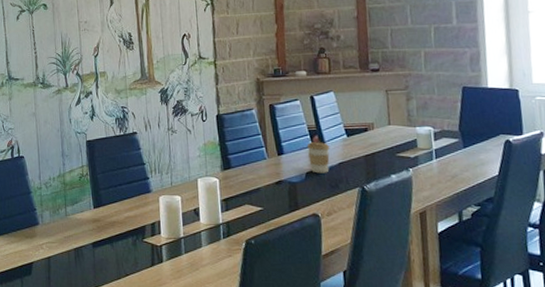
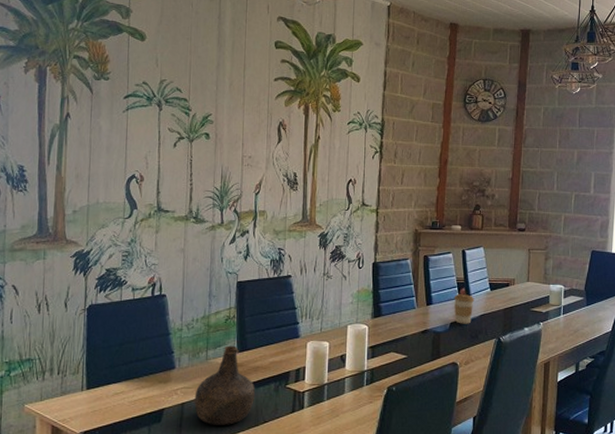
bottle: none [59,202,114,278] -> present [194,345,255,425]

